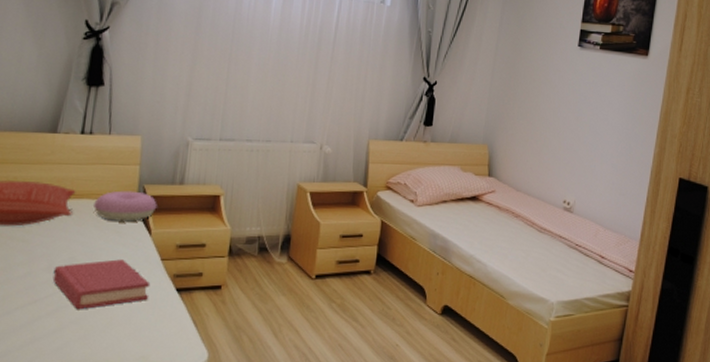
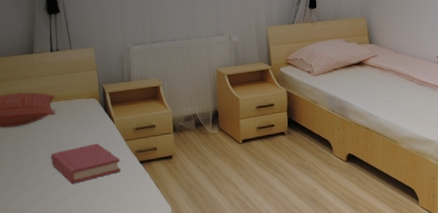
cushion: present [94,190,157,222] -> none [69,90,115,115]

